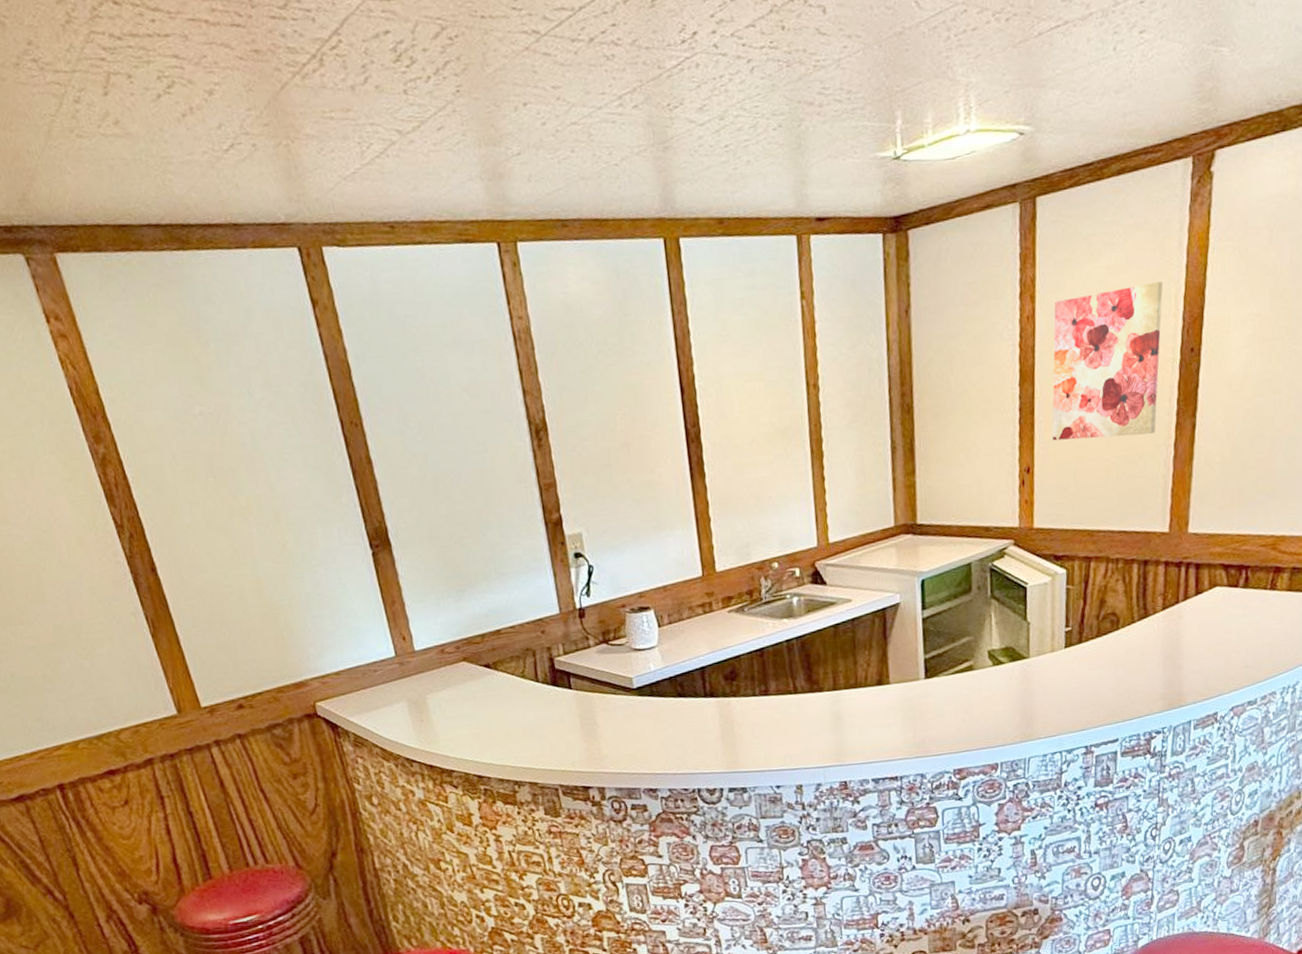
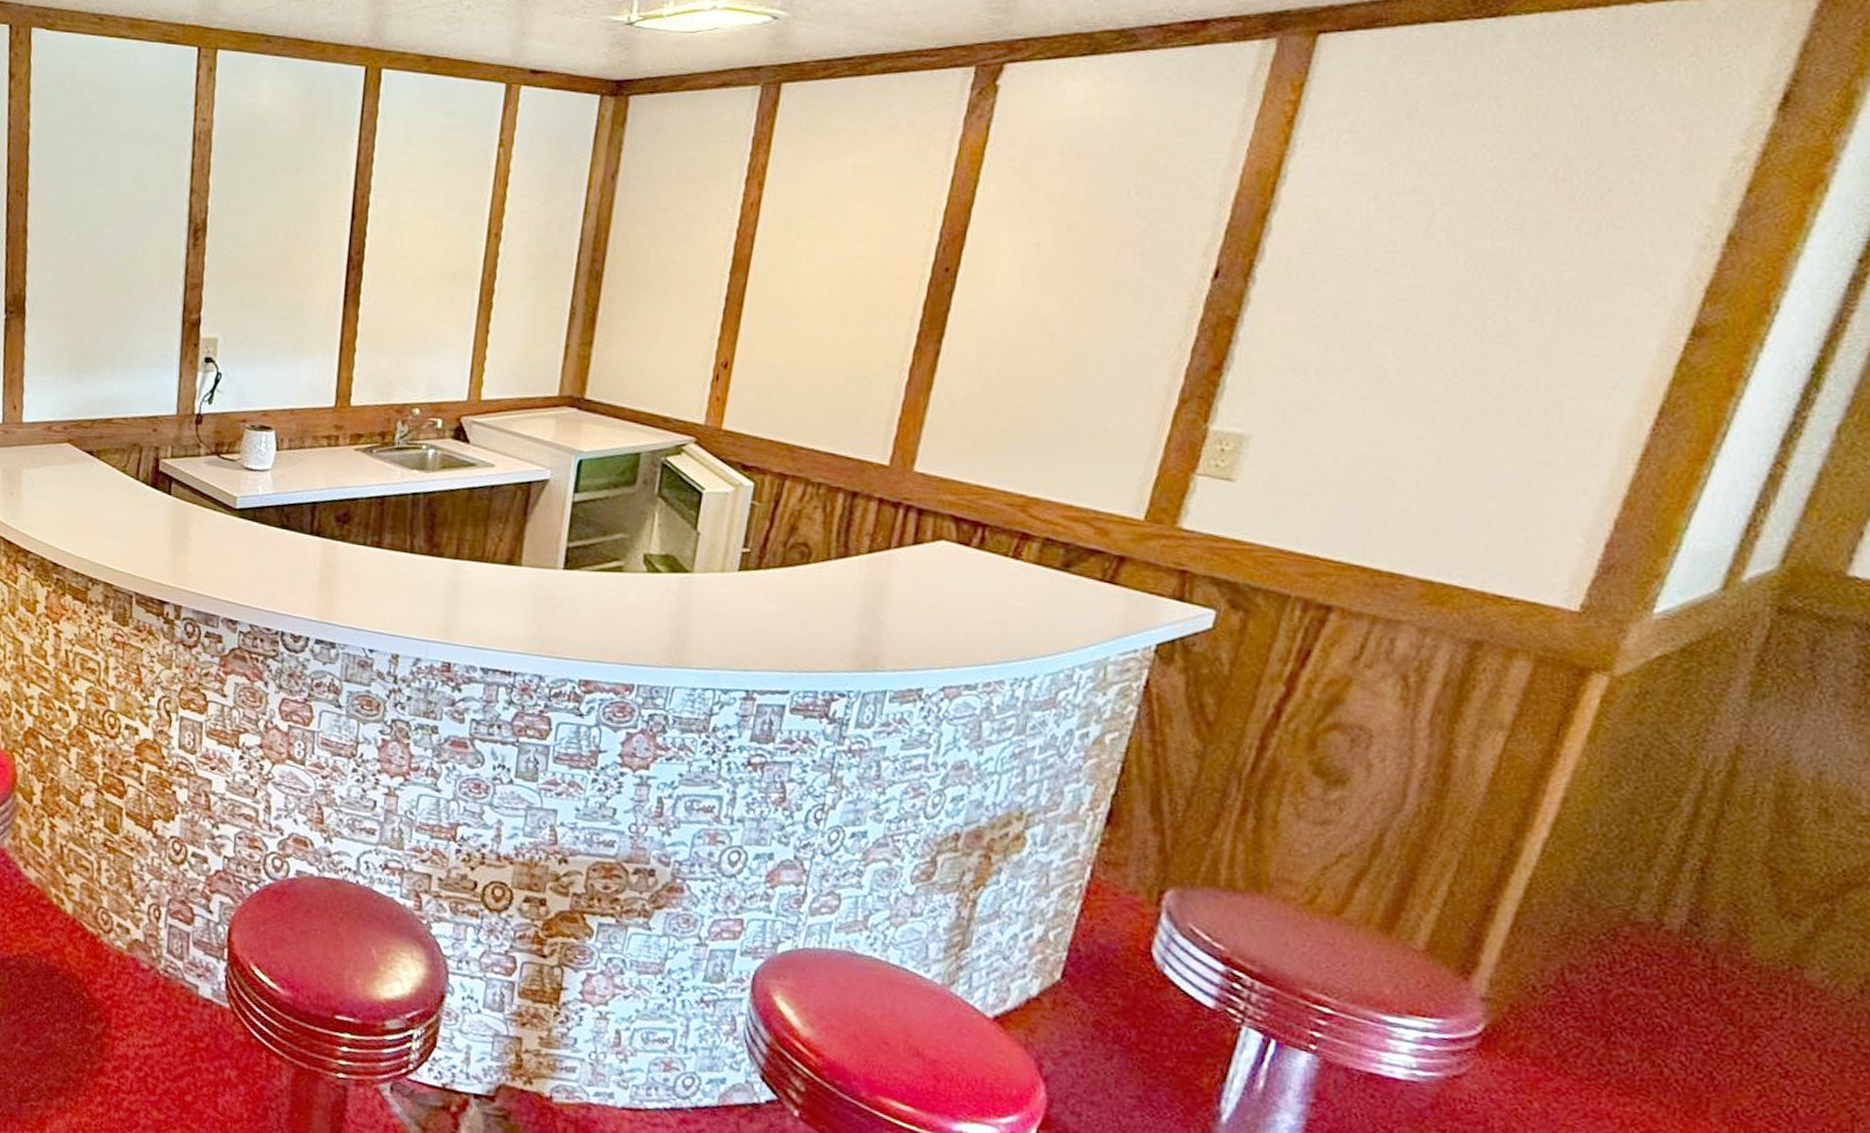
wall art: present [1052,281,1163,441] -> none [760,190,920,352]

